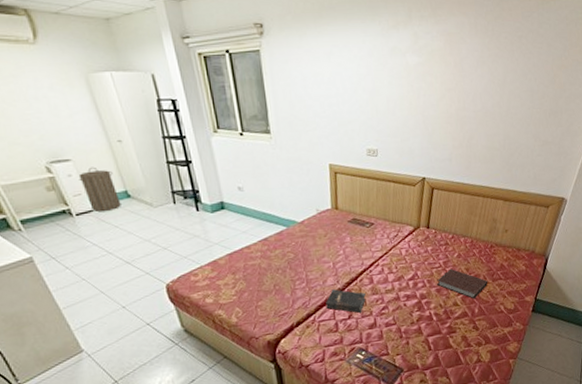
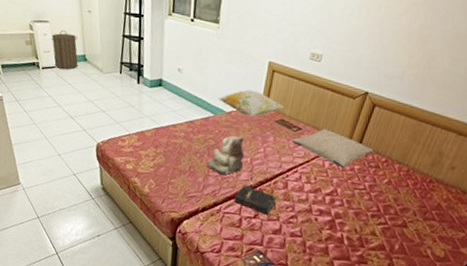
decorative pillow: none [287,195,354,222] -> present [218,89,285,117]
teddy bear: none [290,243,328,286] -> present [206,135,244,175]
pillow: none [367,219,441,252] -> present [291,128,374,168]
notebook: present [436,268,488,299] -> none [355,193,418,234]

